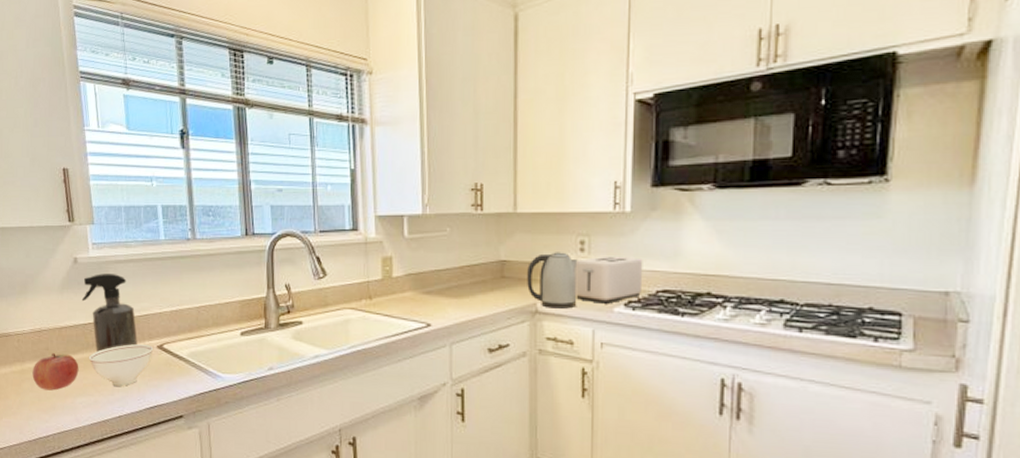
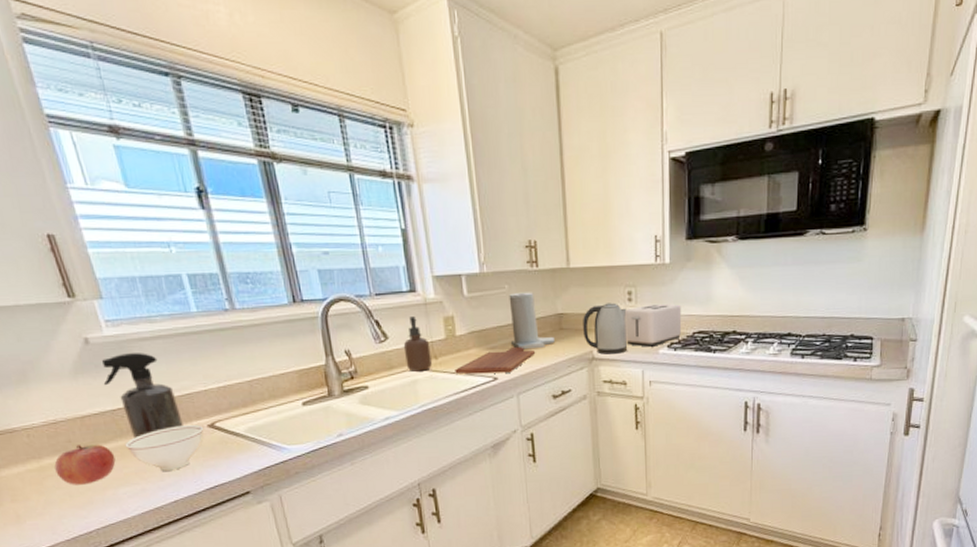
soap dispenser: none [340,255,366,311] -> present [403,317,432,372]
cutting board: none [388,293,474,320] -> present [455,347,536,375]
paper towel: none [447,236,495,297] -> present [509,292,555,350]

